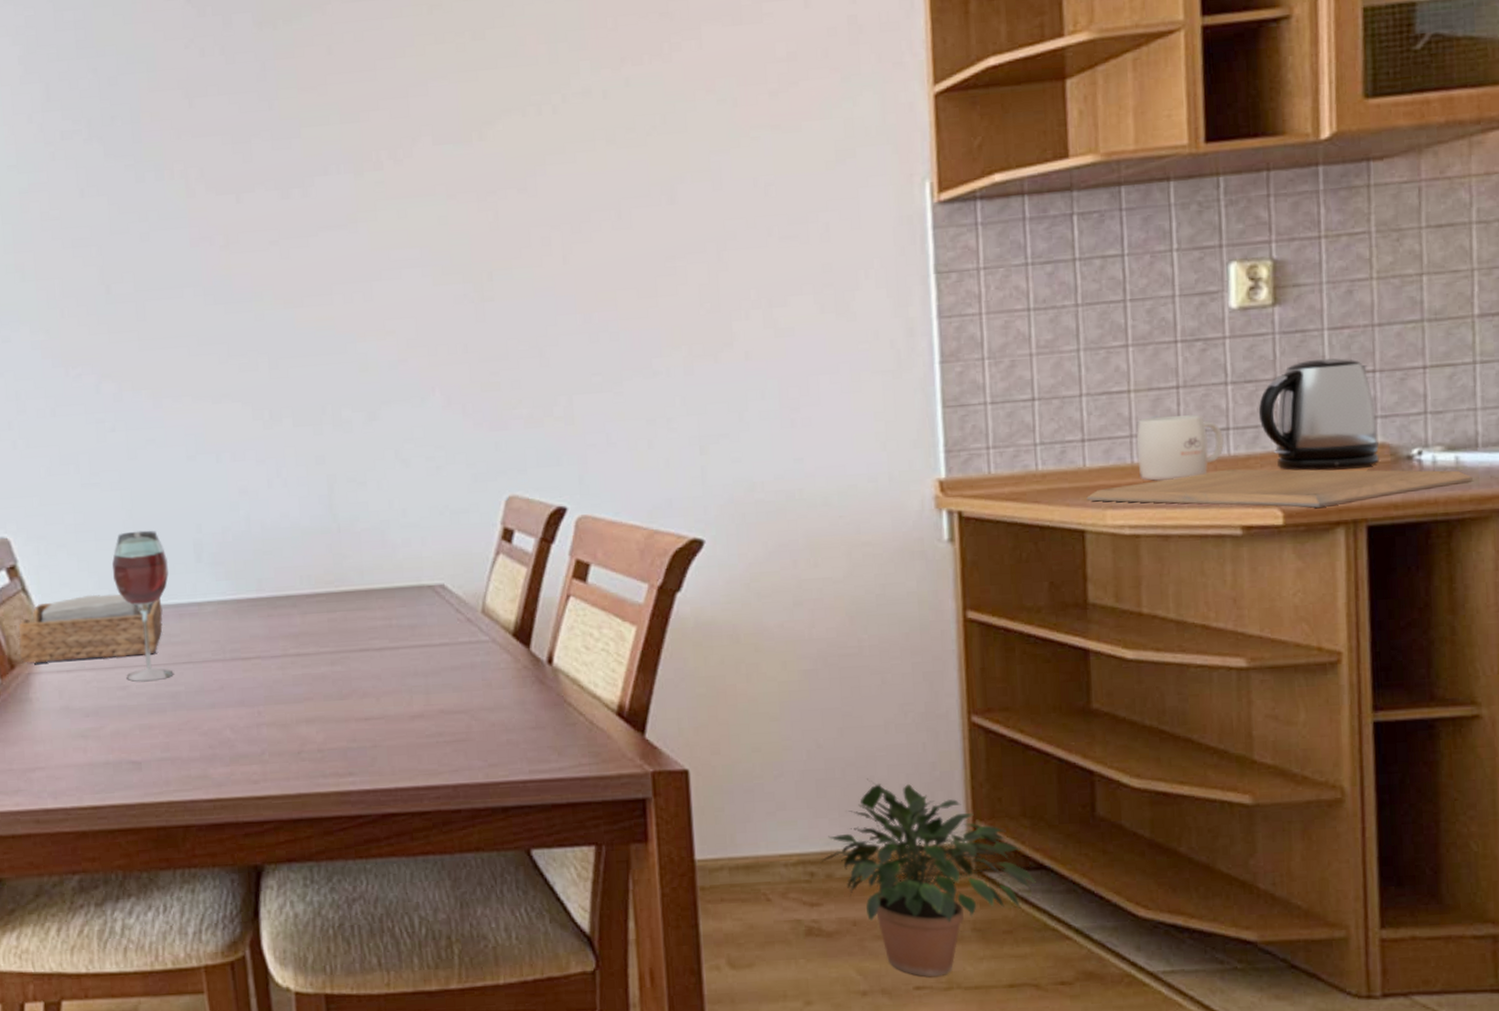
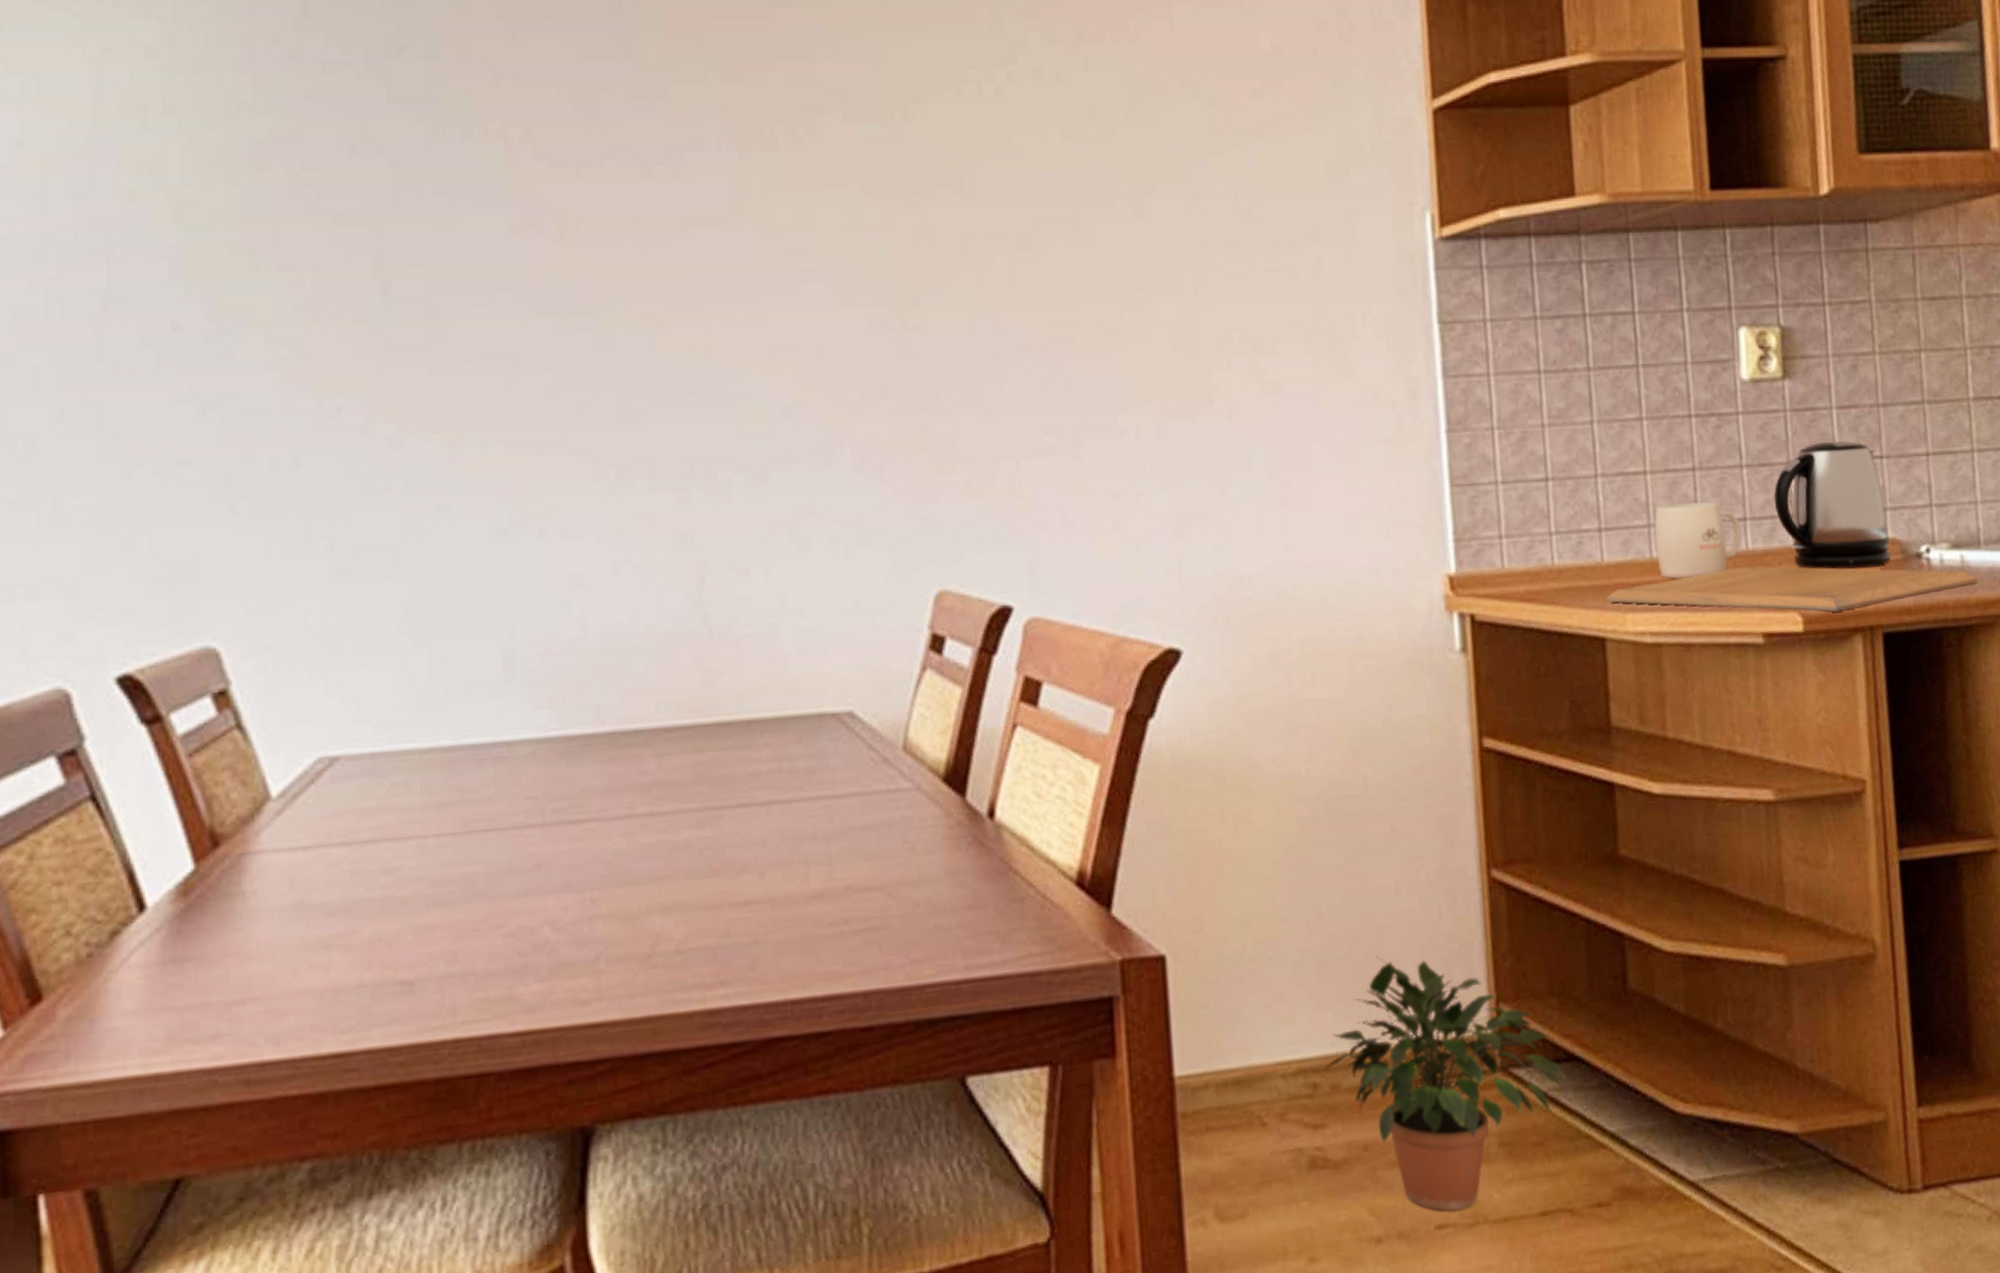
napkin holder: present [18,594,163,664] -> none [227,730,454,839]
wineglass: present [111,530,174,682] -> none [378,636,468,862]

